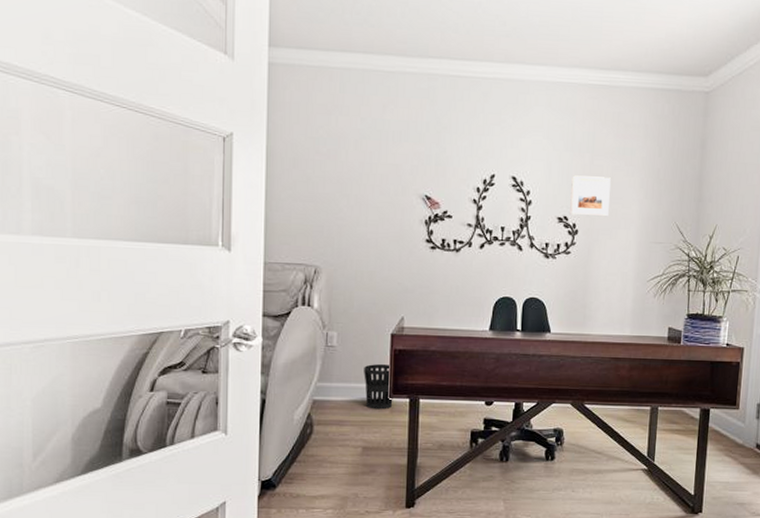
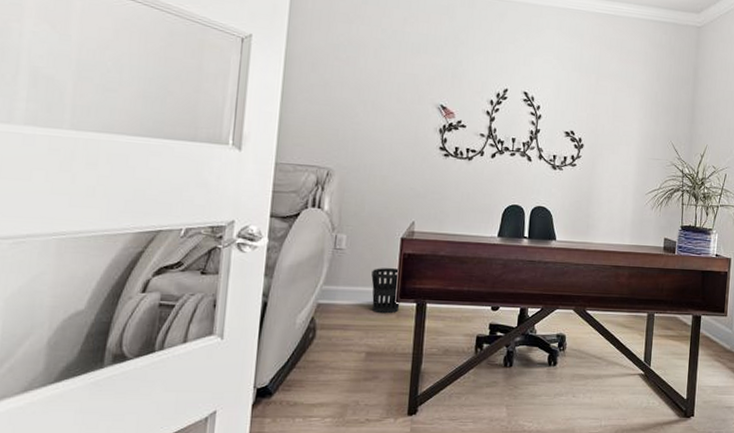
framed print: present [569,175,611,217] -> none [576,94,614,134]

